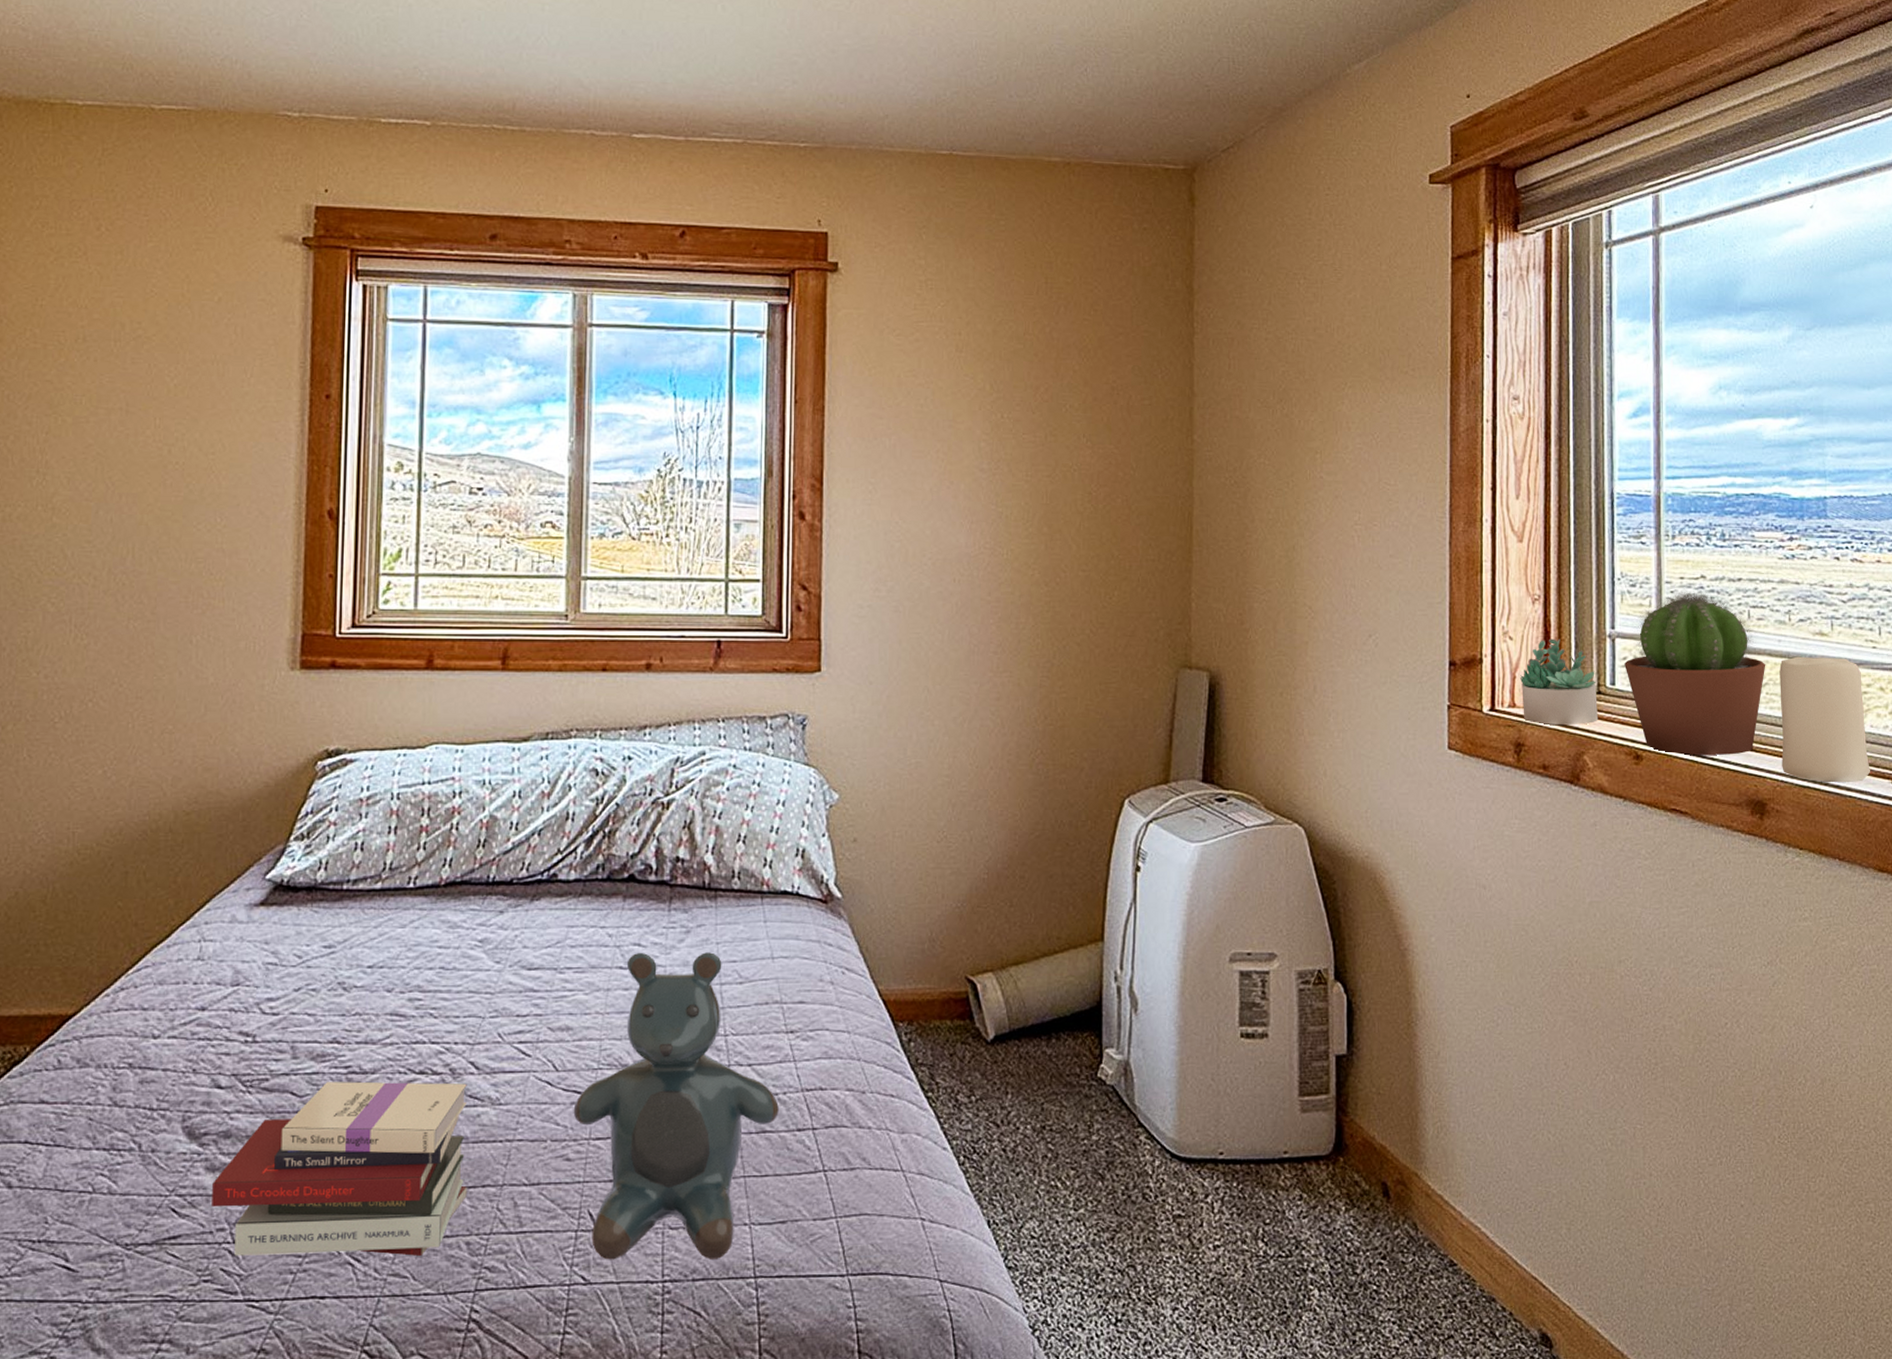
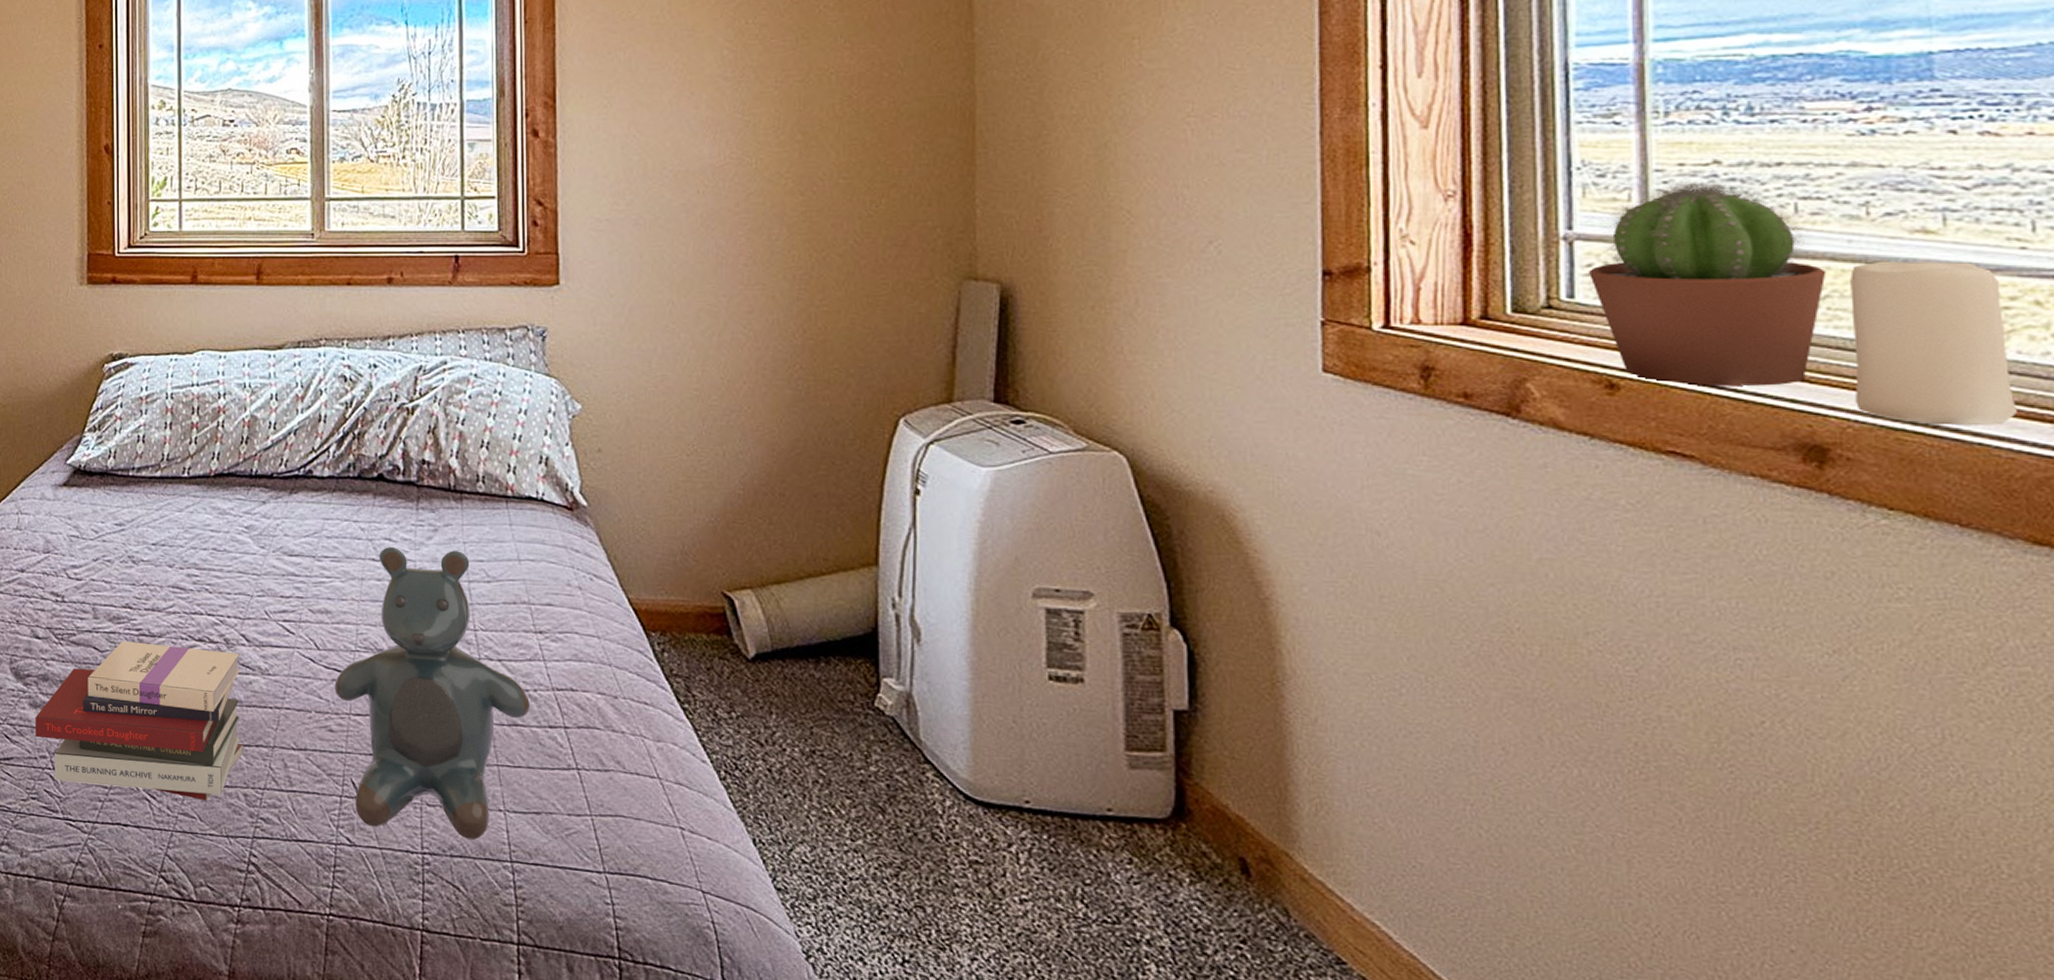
succulent plant: present [1520,638,1599,725] -> none [1427,242,1549,346]

